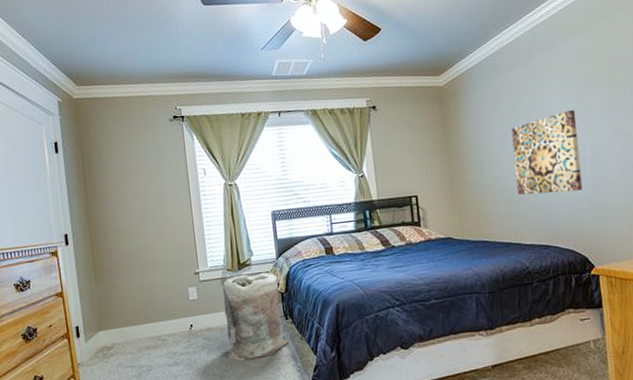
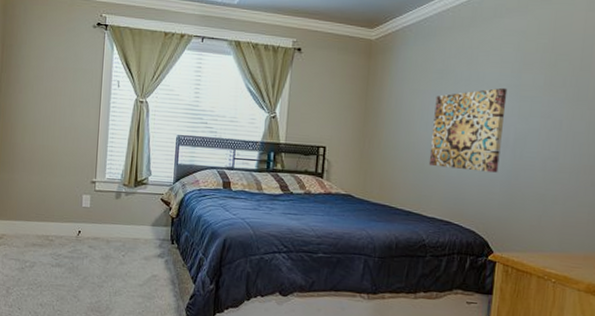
bag: present [222,272,289,362] -> none [109,192,172,277]

